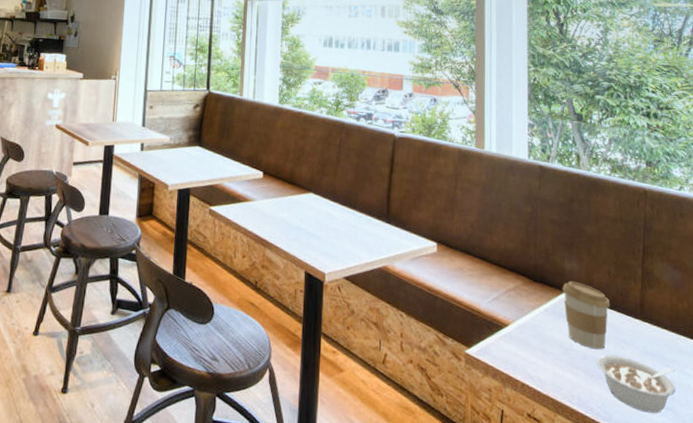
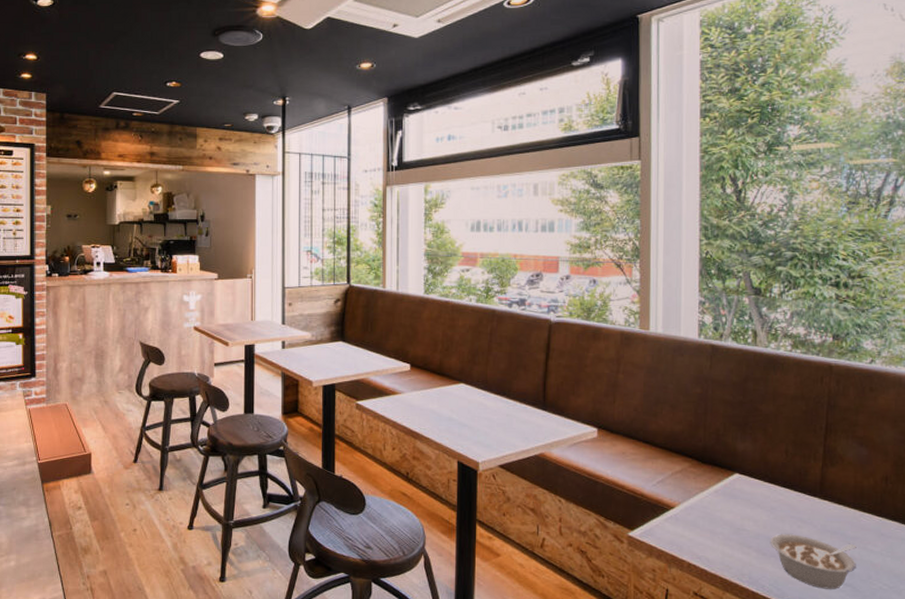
coffee cup: present [562,281,611,350] -> none [734,461,787,529]

